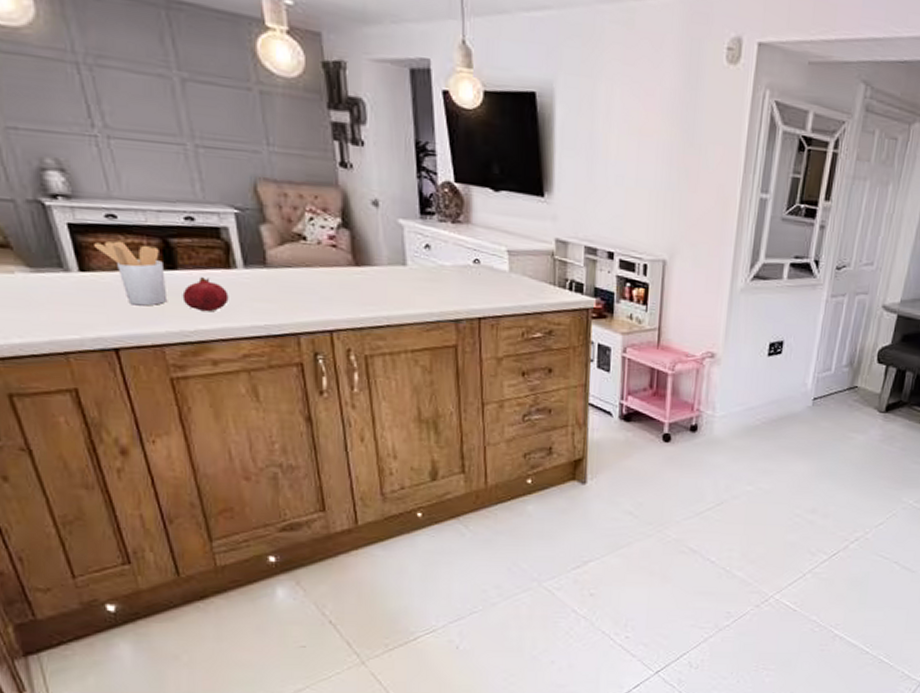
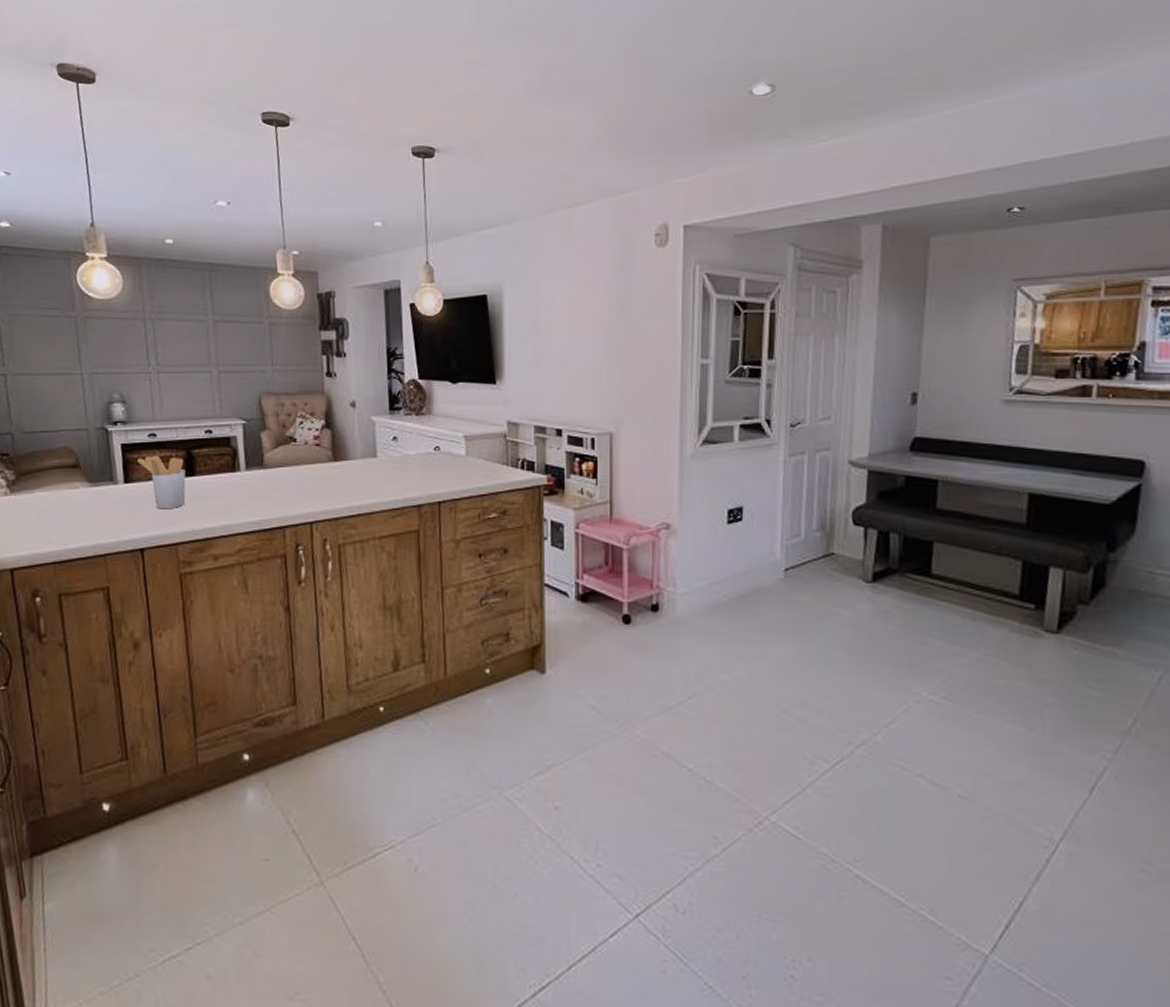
fruit: present [182,277,229,312] -> none [196,481,232,512]

